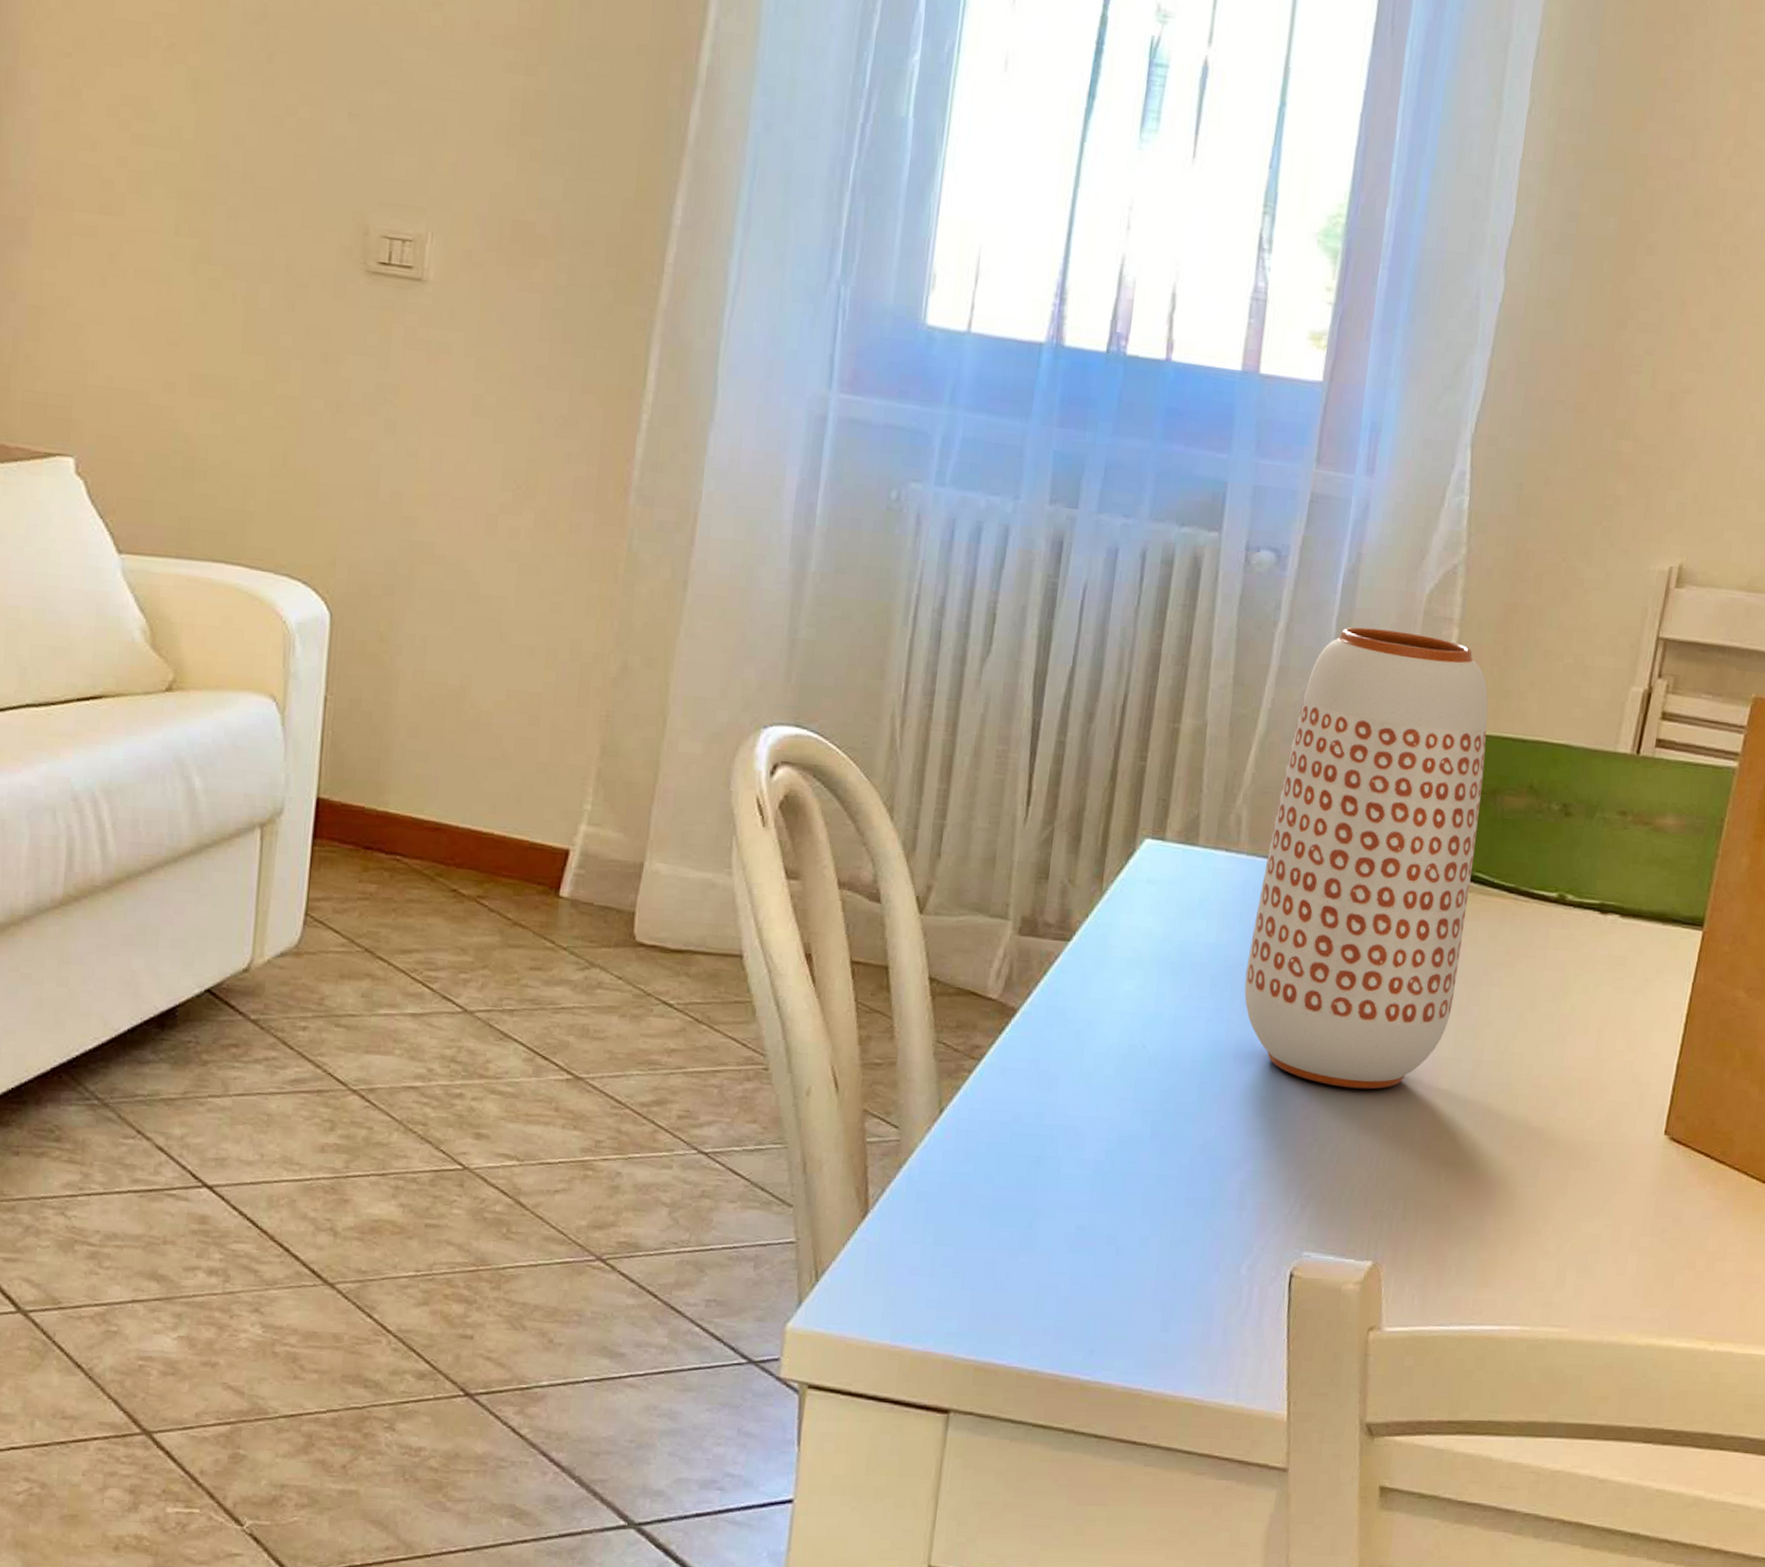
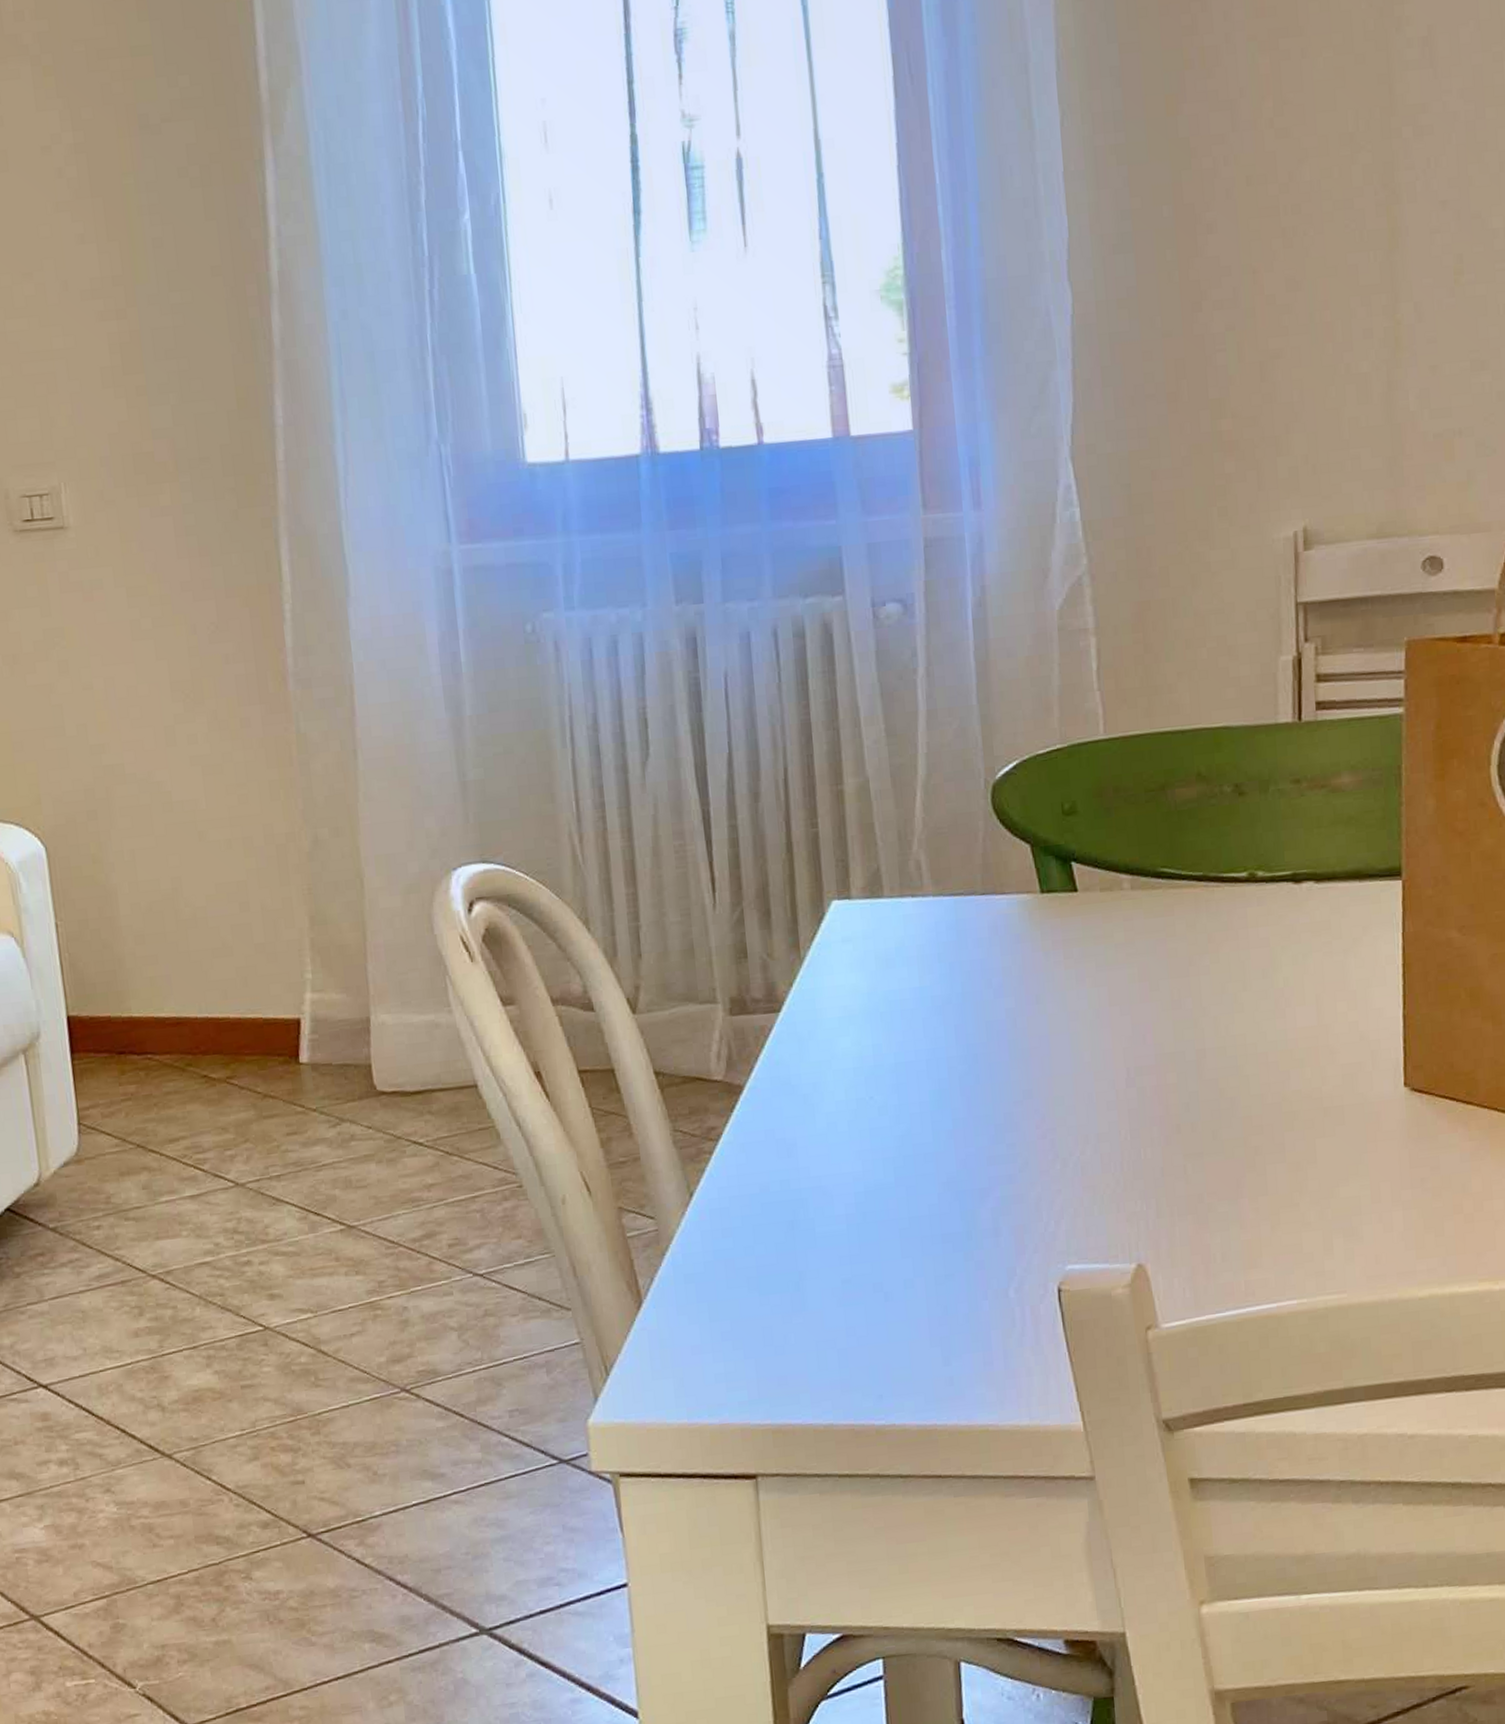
vase: present [1244,627,1489,1090] -> none [952,650,1165,1101]

